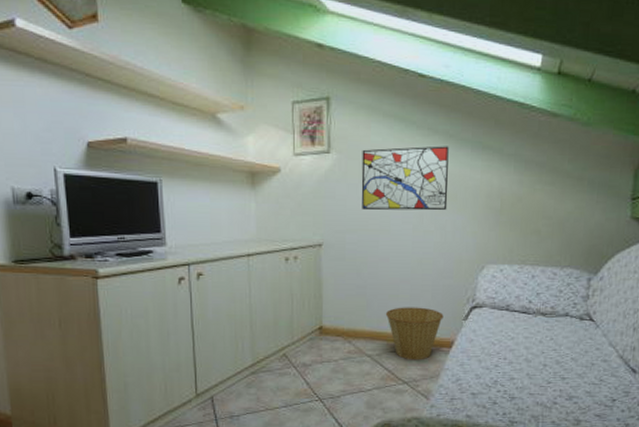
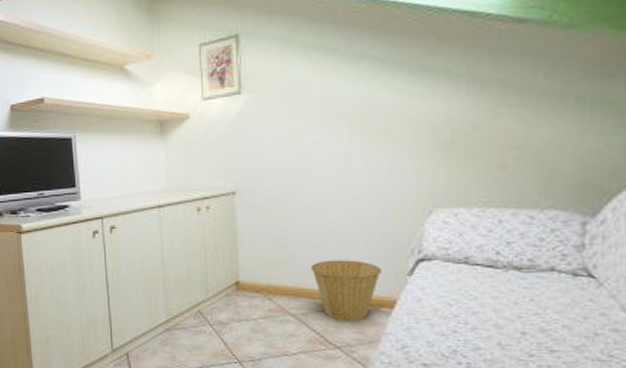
wall art: present [361,146,449,211] -> none [276,73,381,153]

